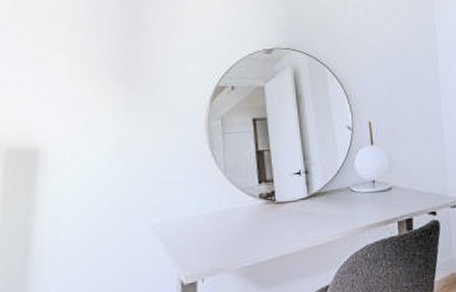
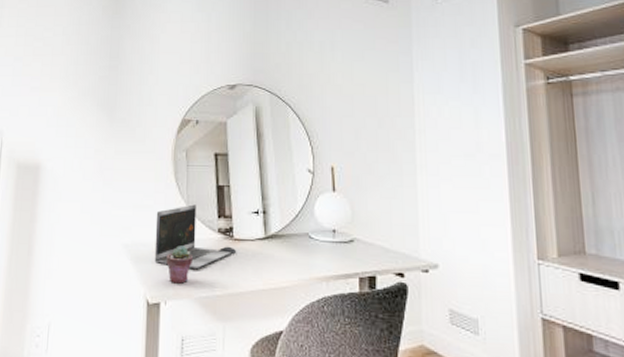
laptop: none [189,173,280,241] -> present [154,204,237,270]
potted succulent: none [203,217,232,258] -> present [166,245,193,284]

